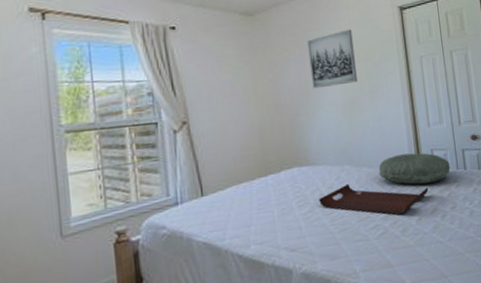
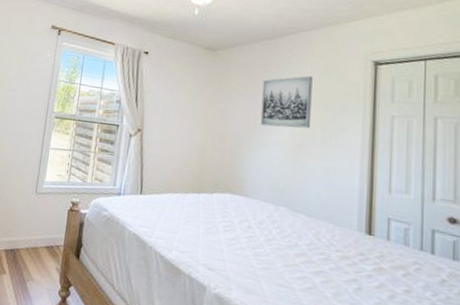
serving tray: present [319,183,429,216] -> none [246,224,377,277]
pillow: present [378,153,451,185] -> none [317,212,412,256]

